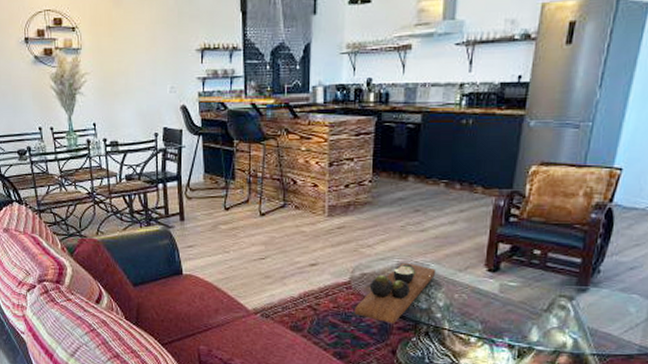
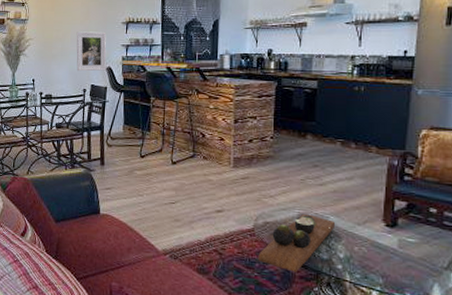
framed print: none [142,62,180,112] -> present [76,31,107,72]

